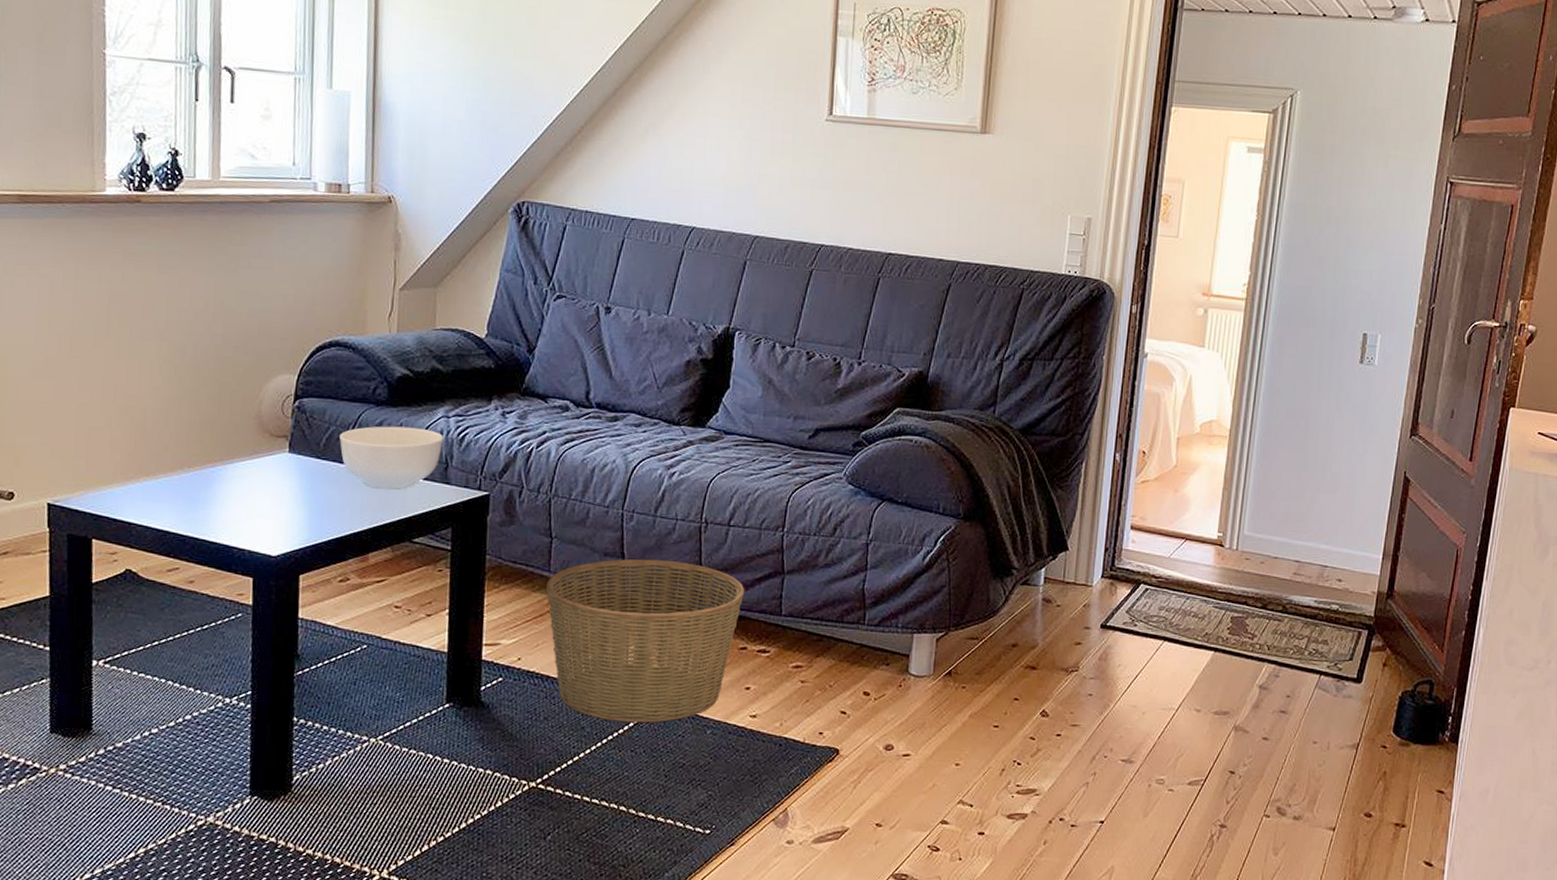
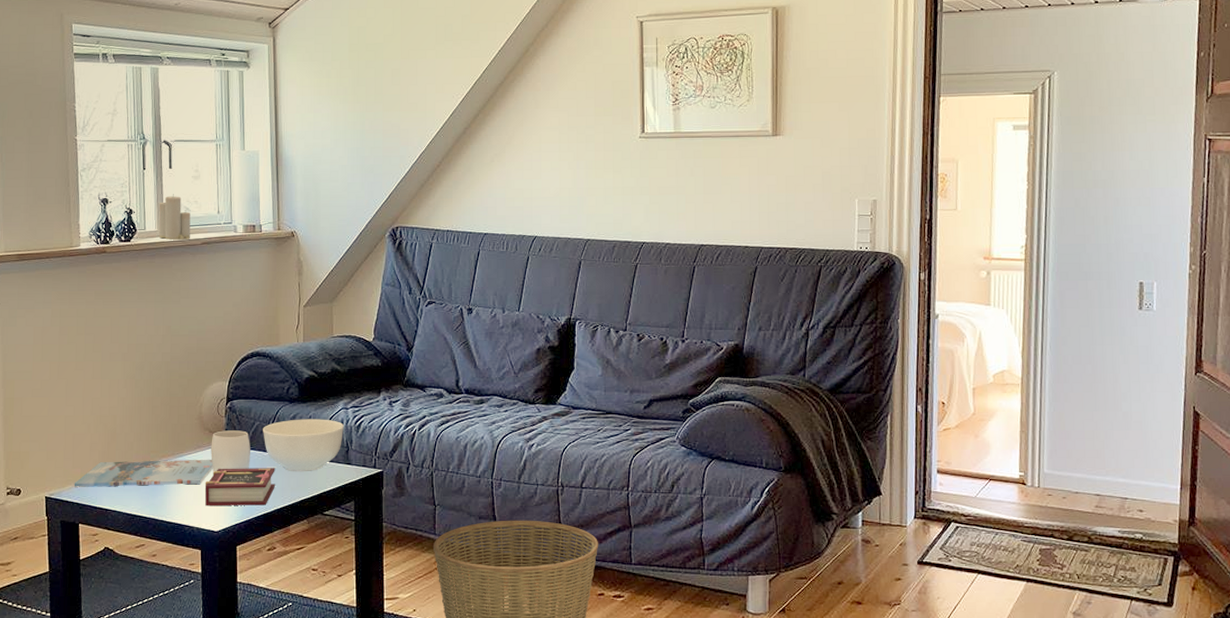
magazine: none [86,464,274,498] -> present [74,459,214,487]
candle: none [213,135,257,196] -> present [159,194,191,241]
book: none [260,479,354,528] -> present [204,468,275,507]
mug: none [270,434,323,485] -> present [211,430,250,472]

